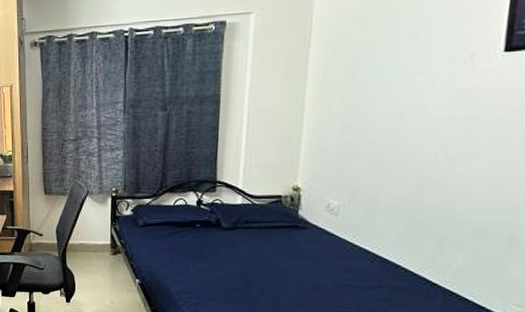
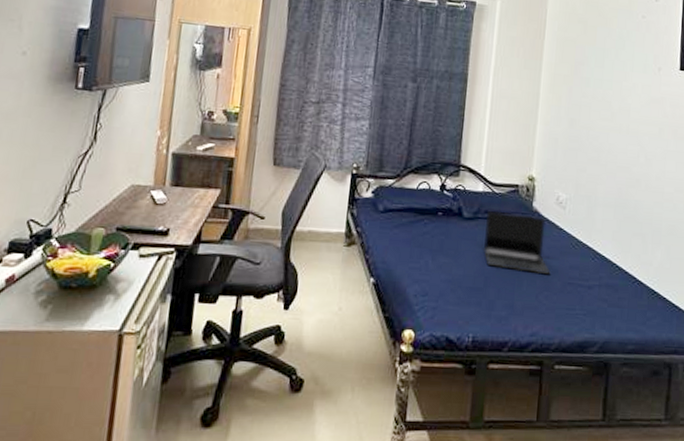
laptop: none [244,220,320,277] -> present [483,211,551,275]

